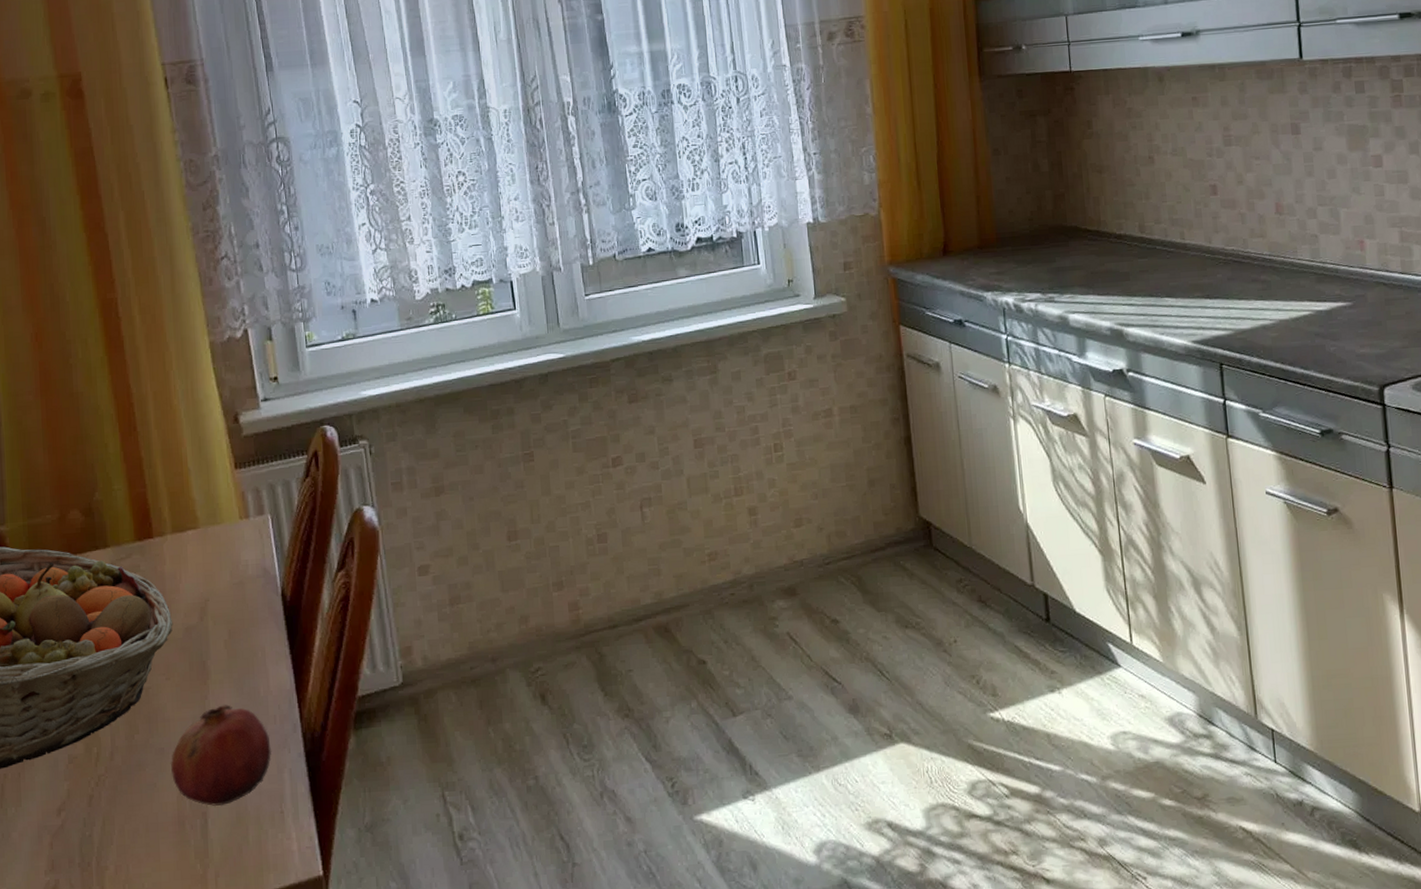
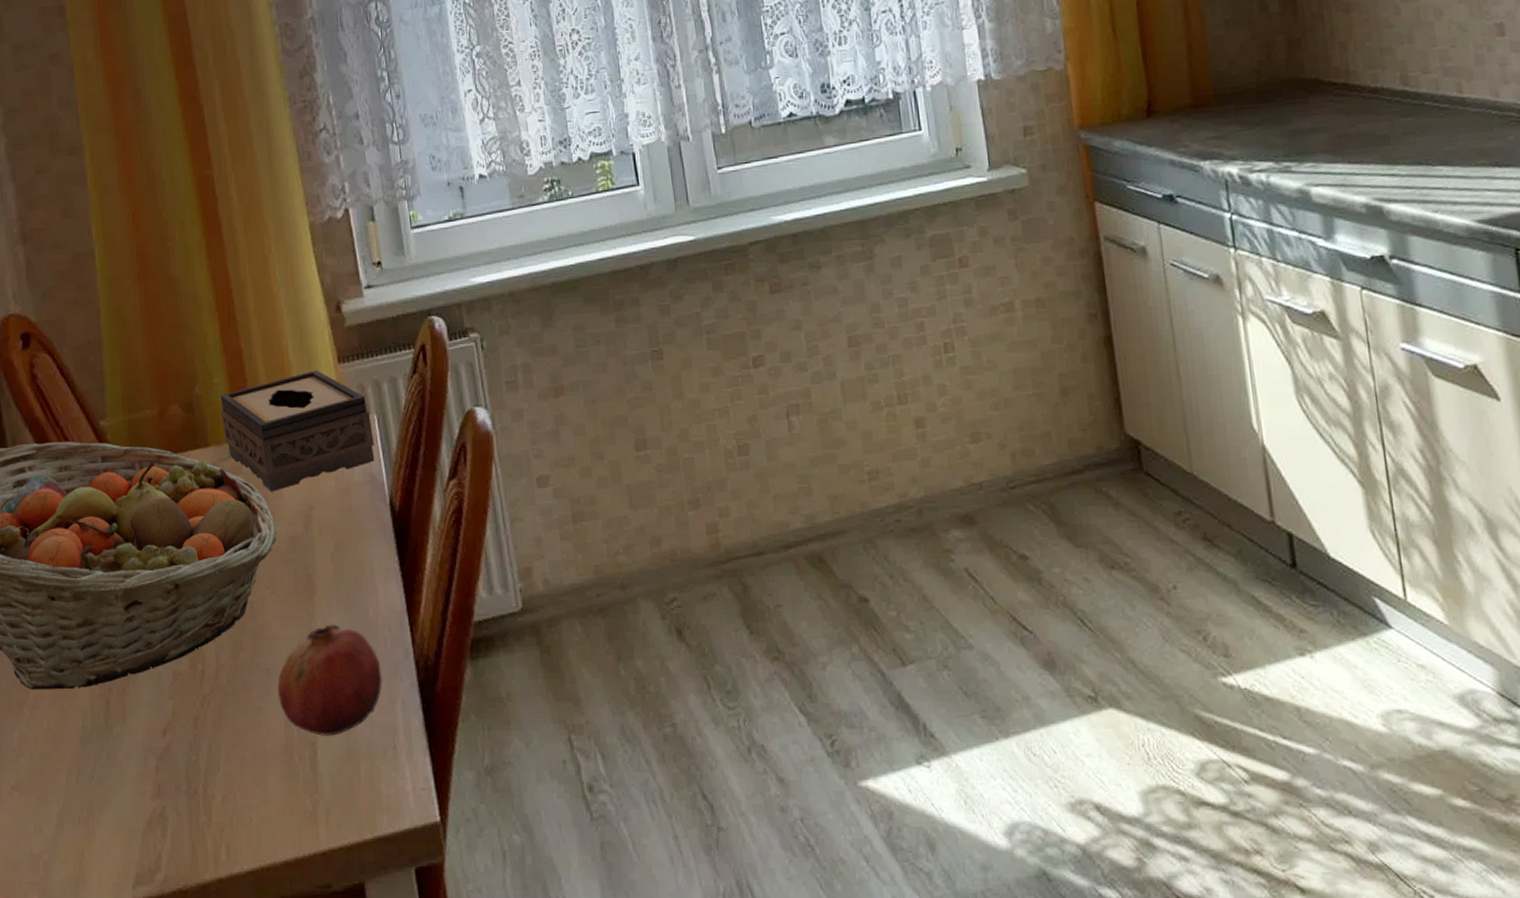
tissue box: none [120,475,269,587] -> present [220,370,375,492]

